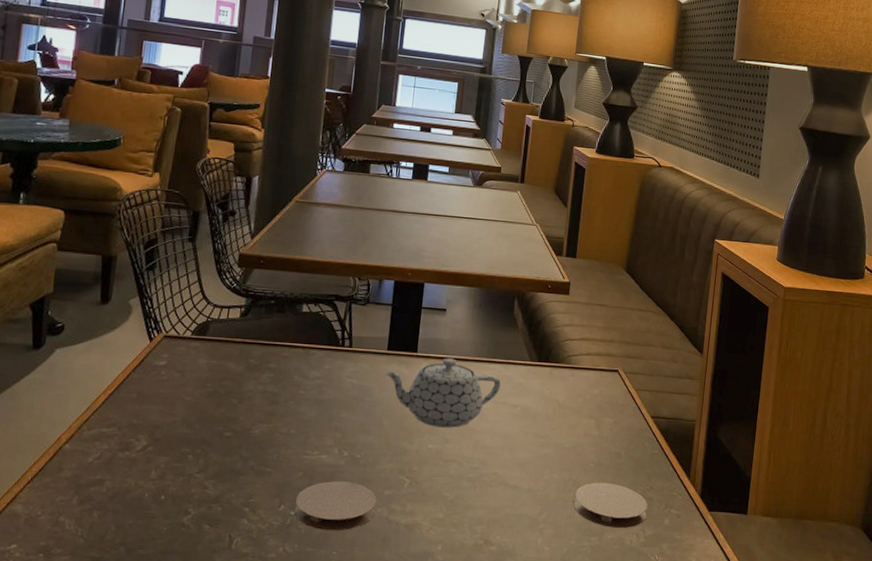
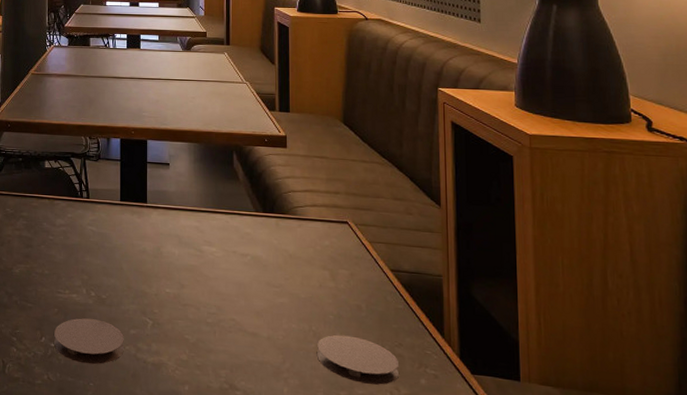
teapot: present [384,358,501,428] -> none [119,208,228,274]

